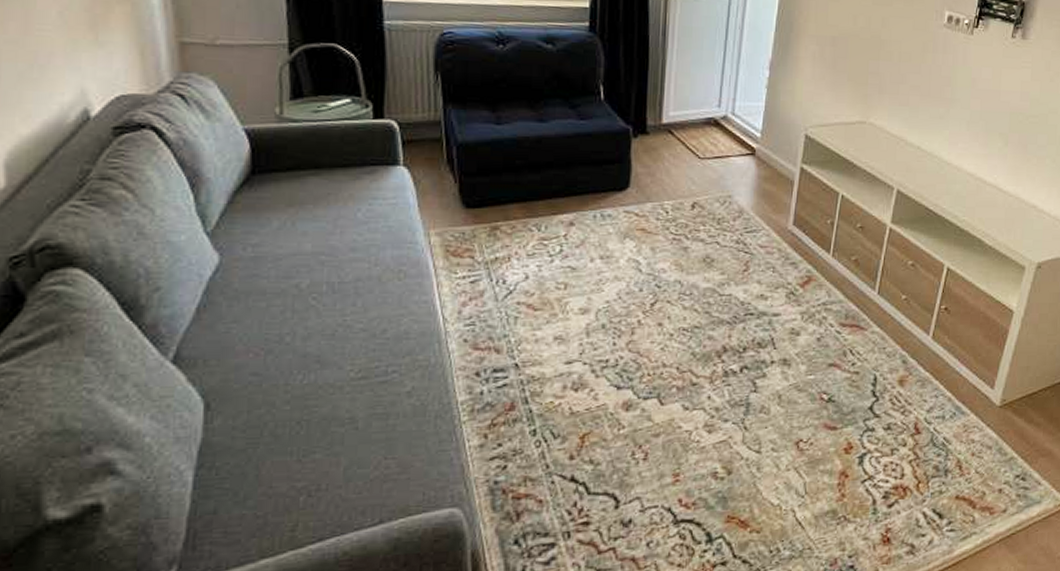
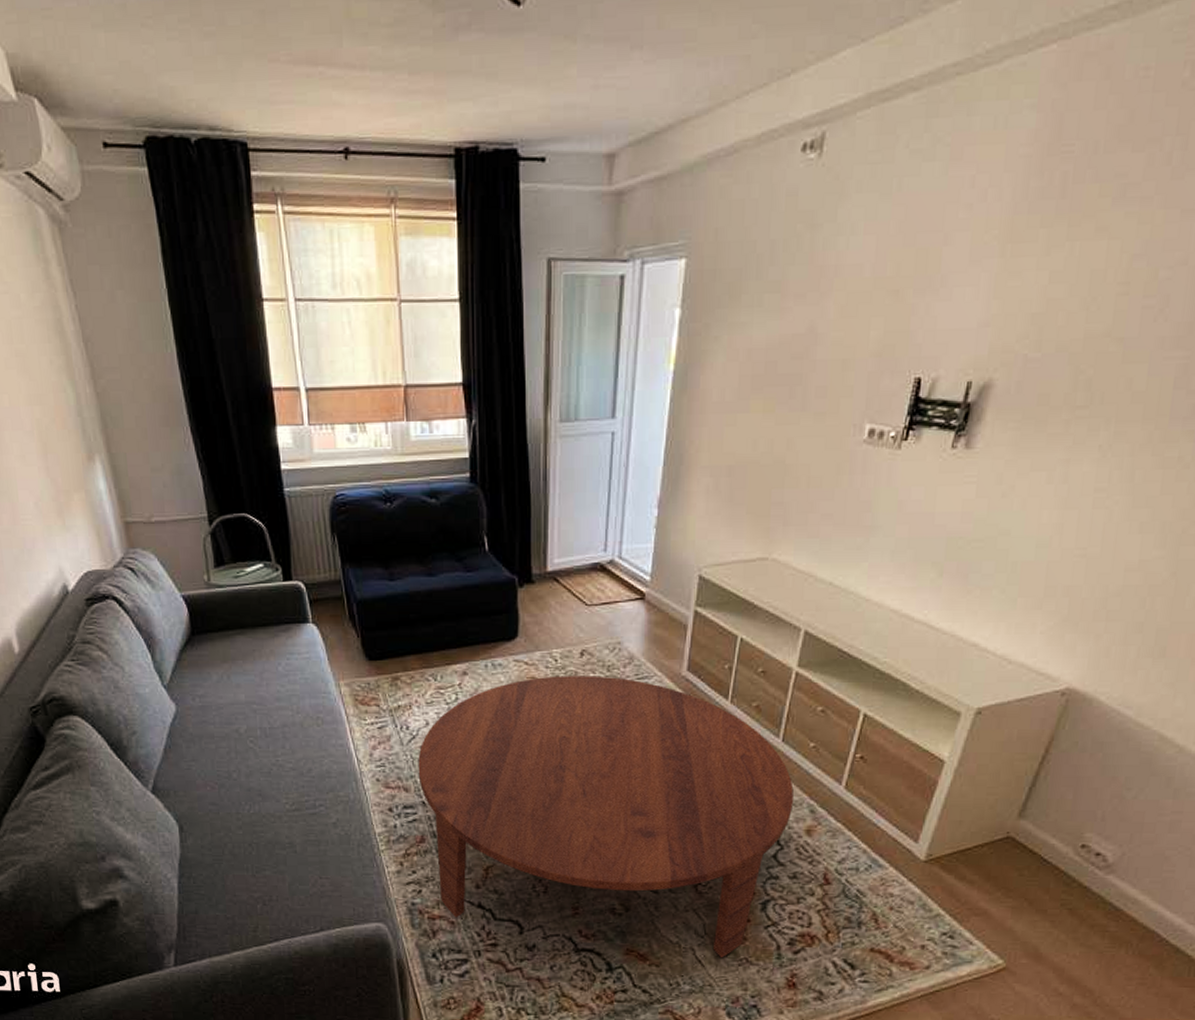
coffee table: none [512,228,888,518] -> present [418,676,794,958]

